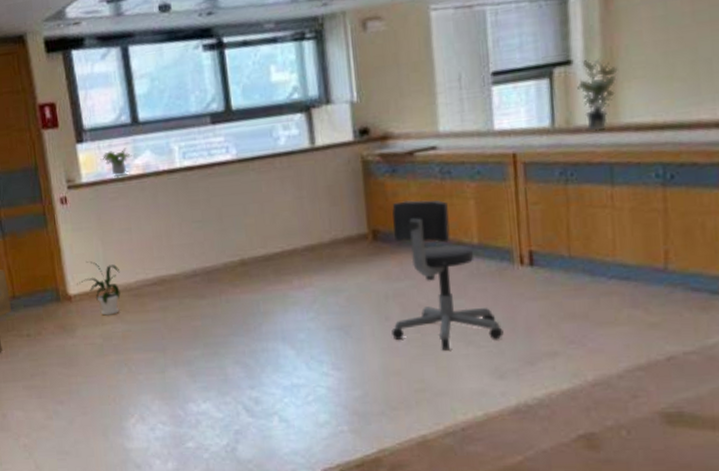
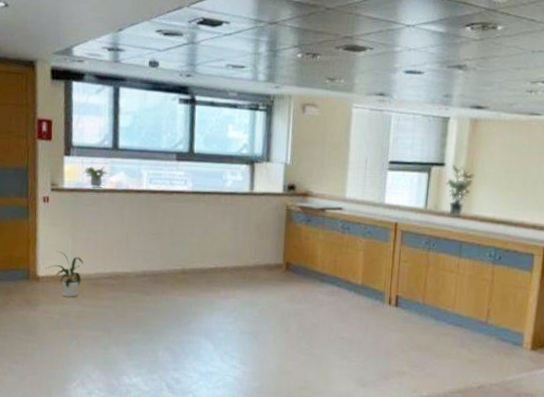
office chair: present [391,200,504,349] -> none [289,244,370,360]

